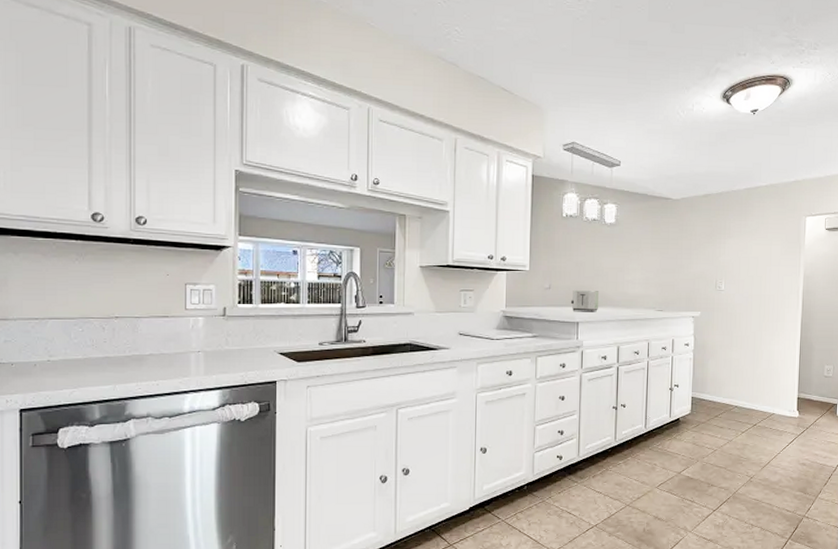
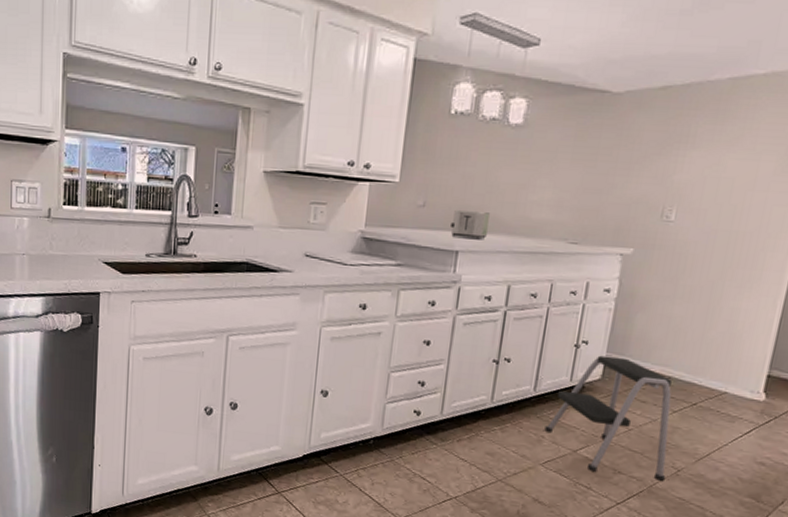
step stool: none [656,395,743,488] -> present [544,355,672,481]

